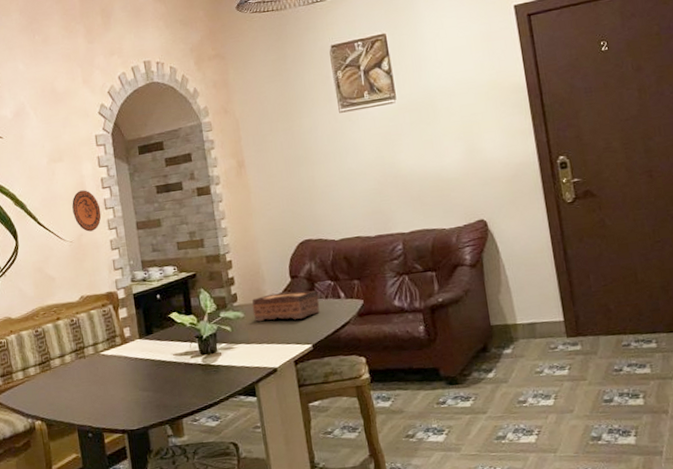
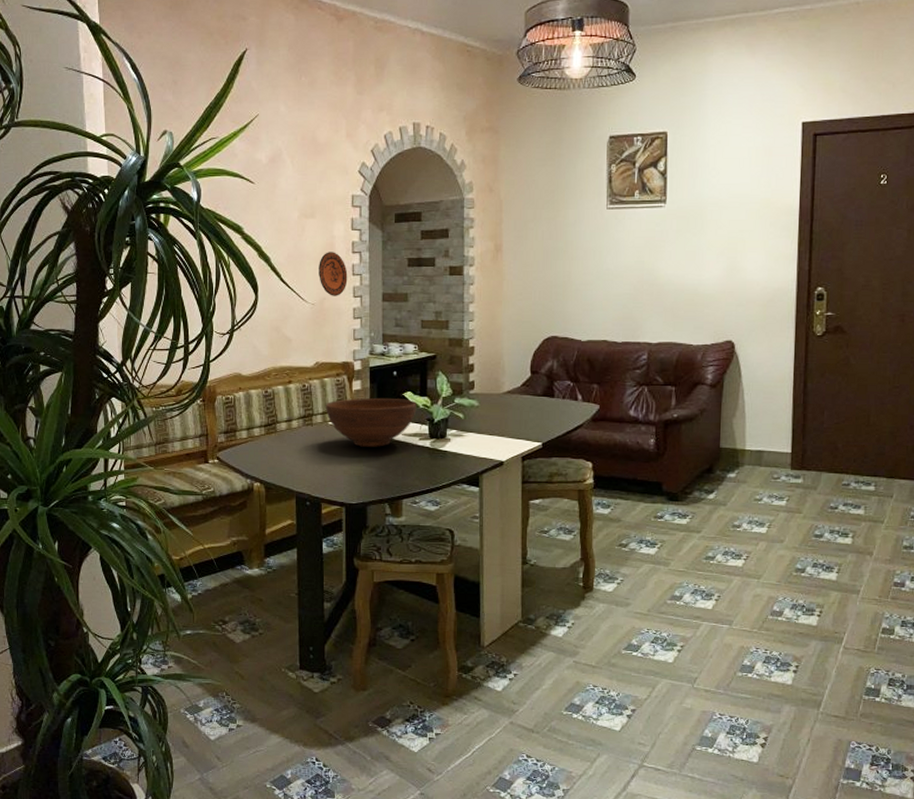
fruit bowl: none [95,320,184,373] -> present [325,398,417,447]
tissue box: present [252,290,320,322] -> none [488,386,556,415]

